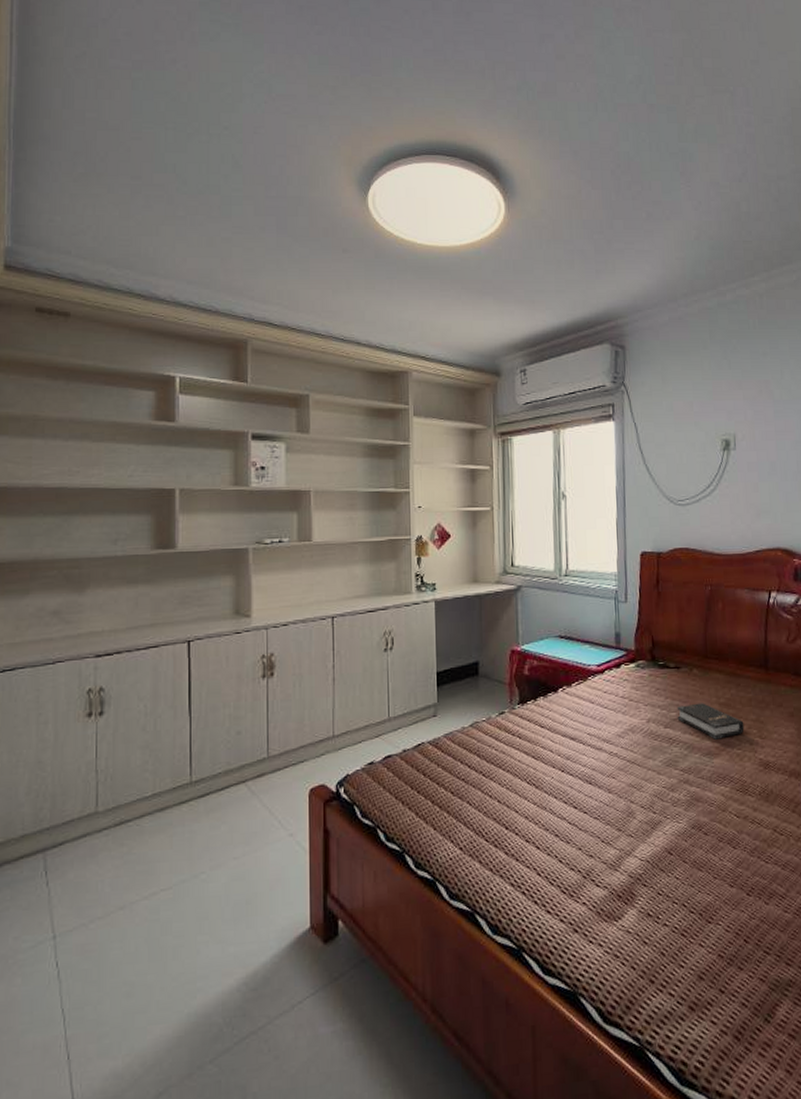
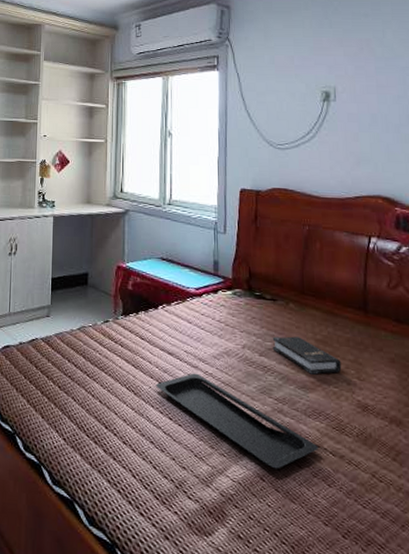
serving tray: none [557,755,723,841] -> present [155,373,318,469]

